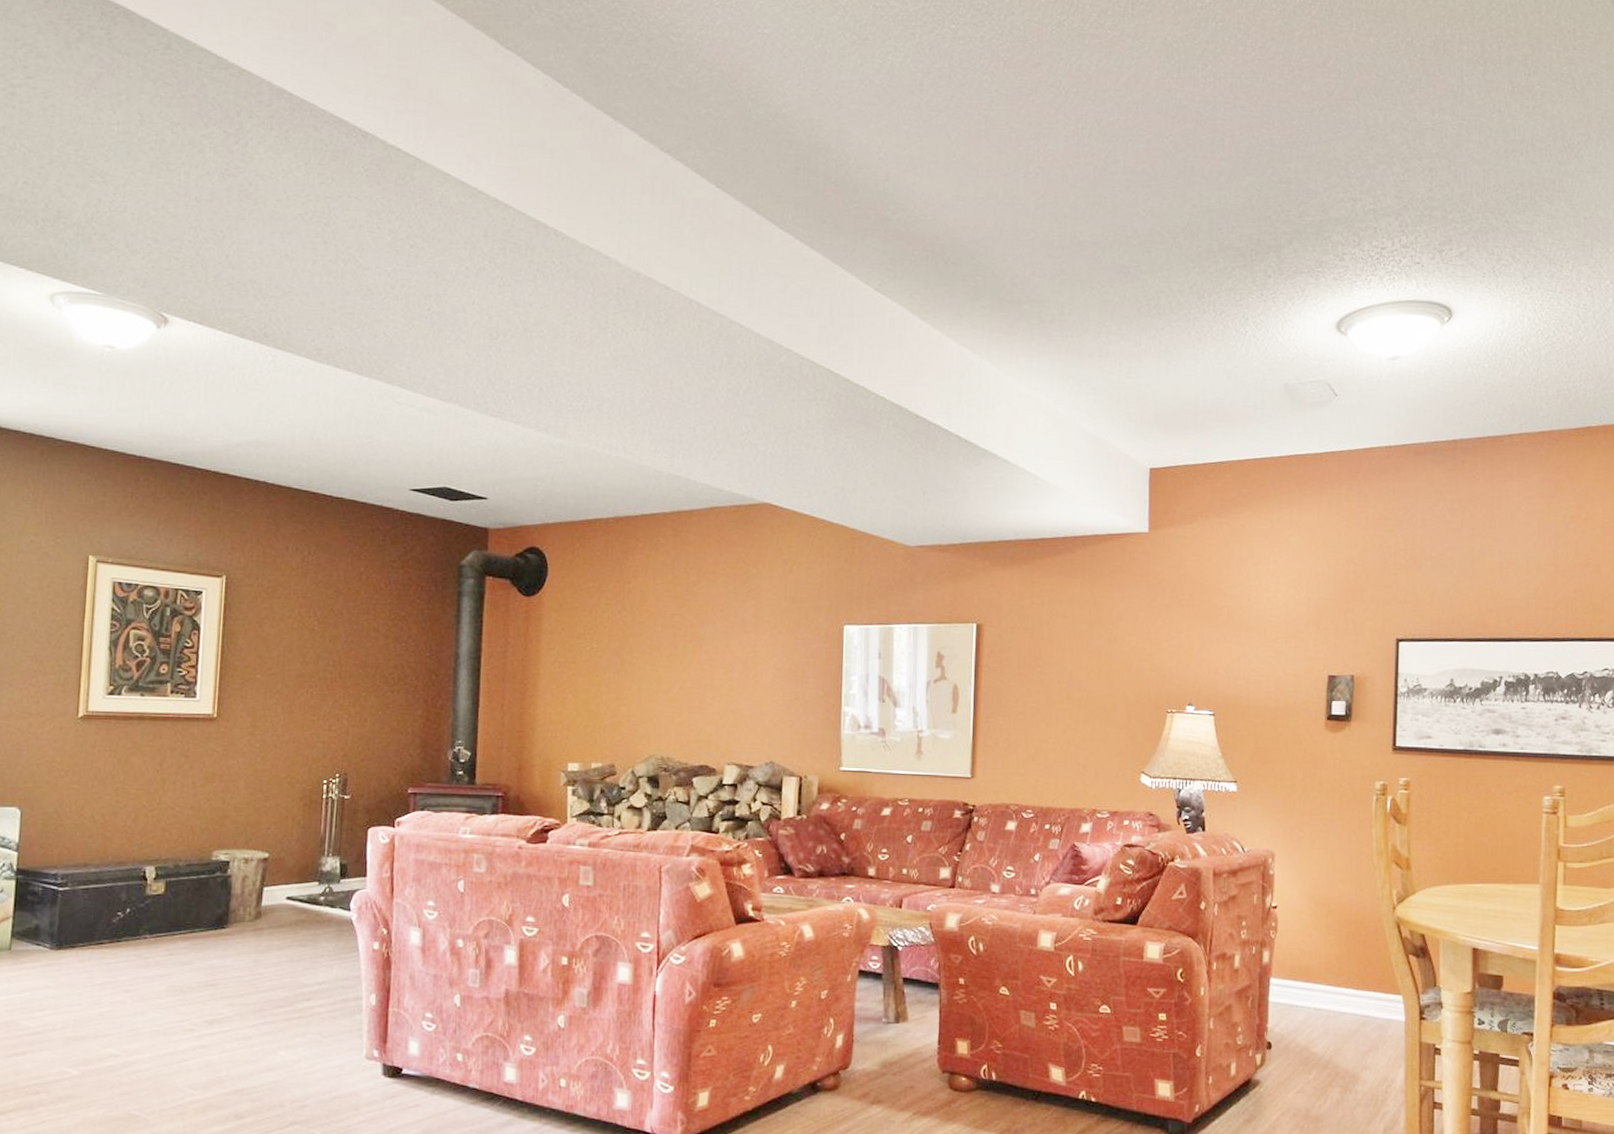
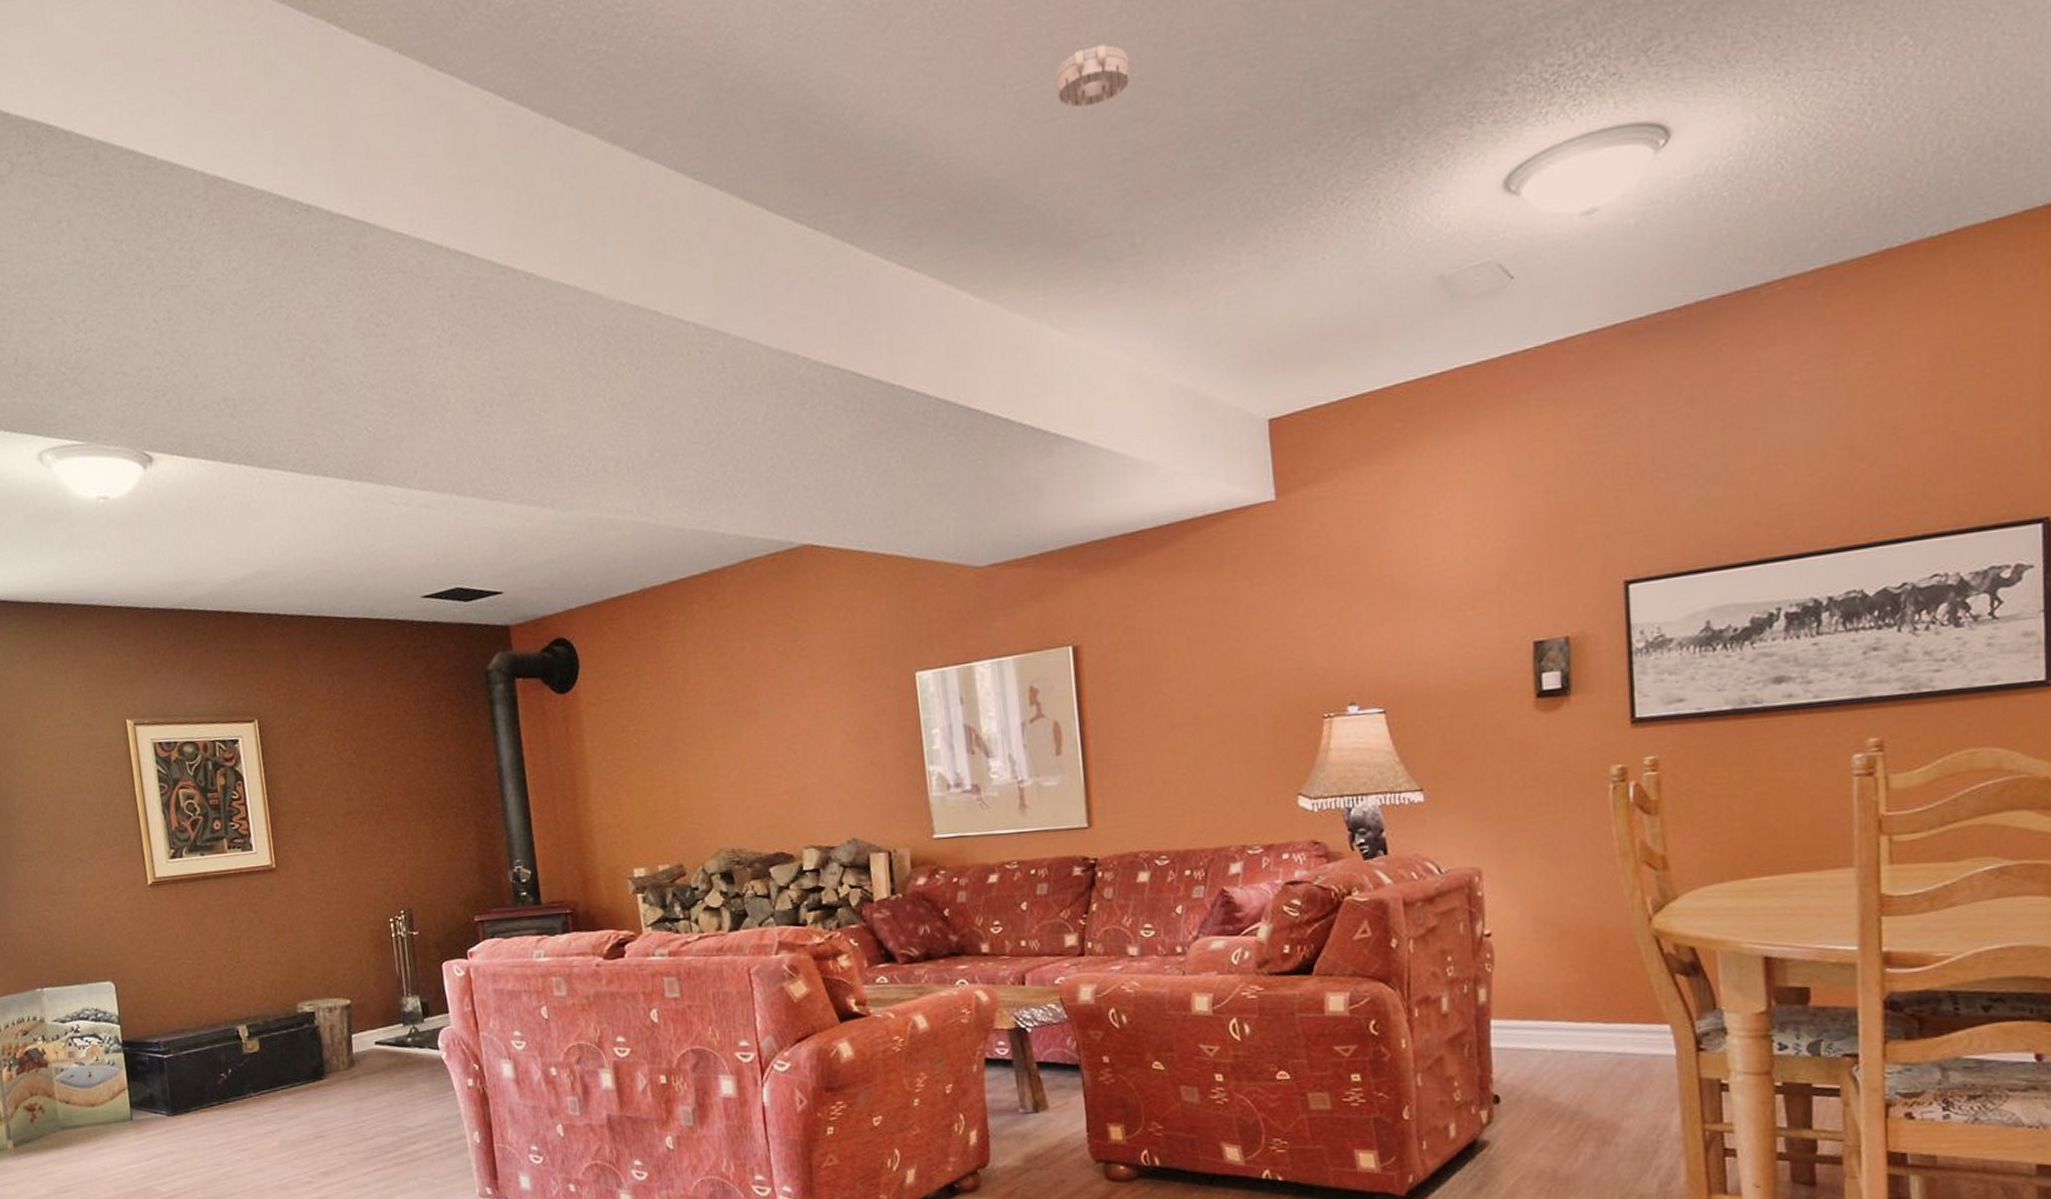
smoke detector: none [1018,156,1075,201] -> present [1056,44,1131,108]

